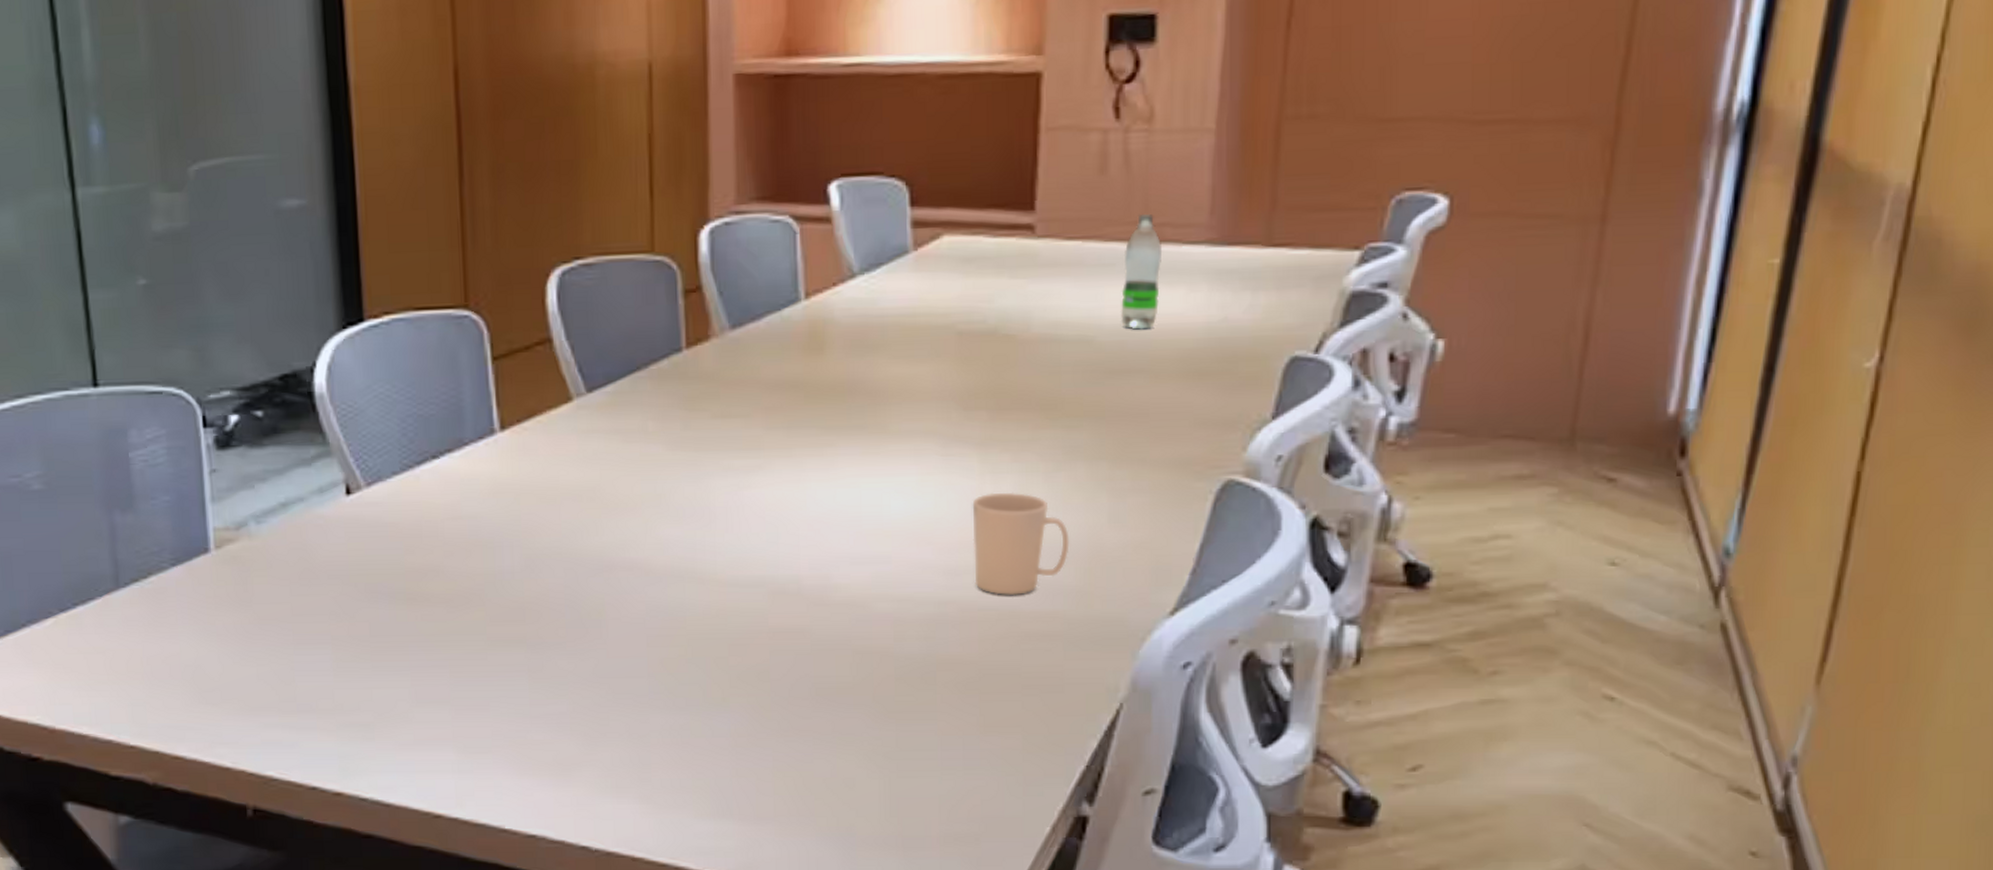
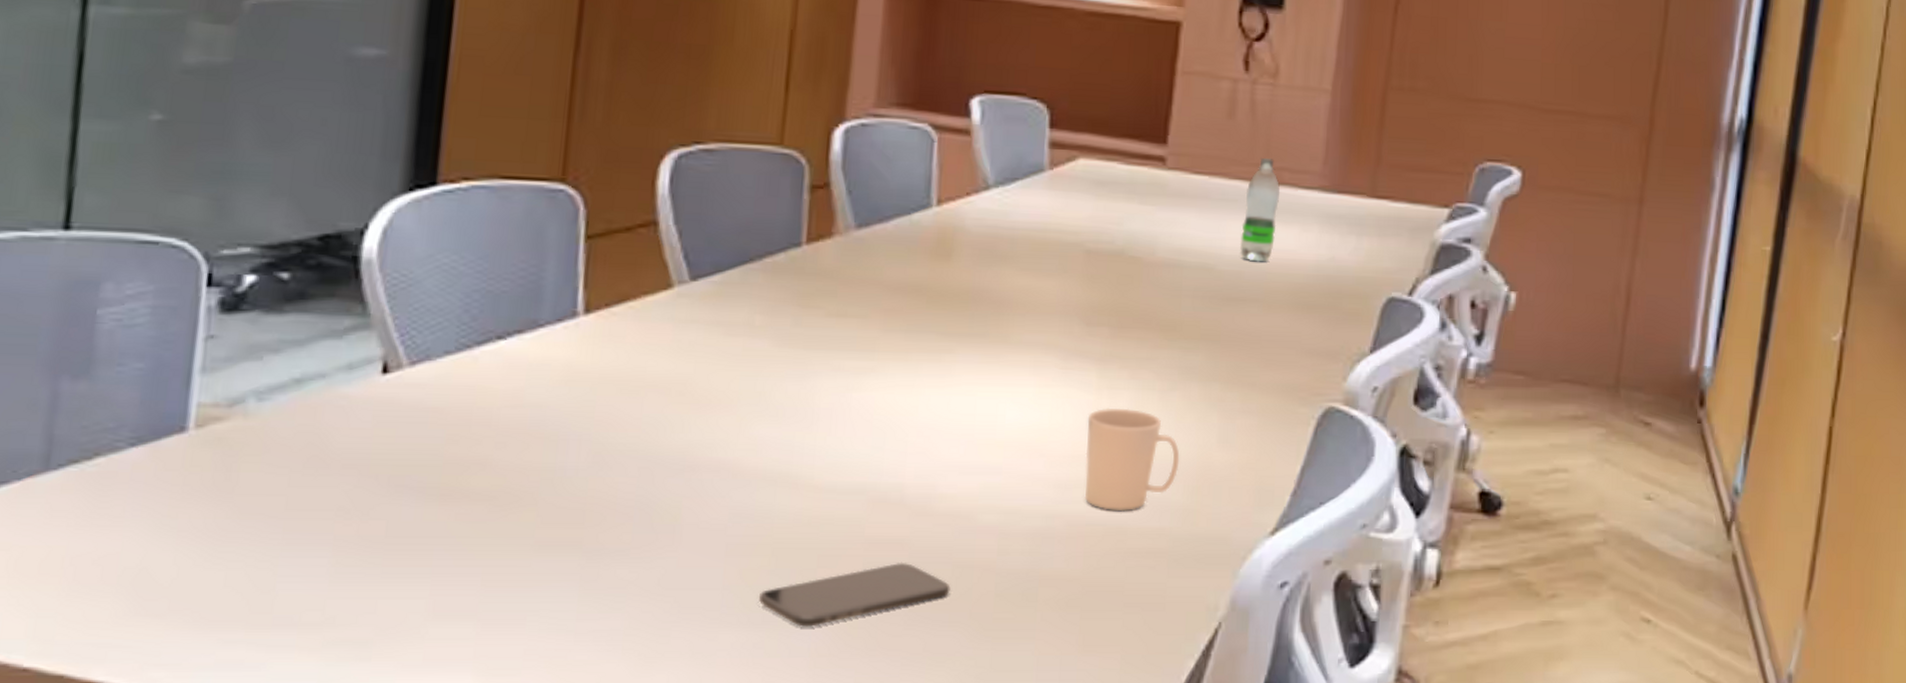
smartphone: none [680,649,853,710] -> present [758,562,951,627]

